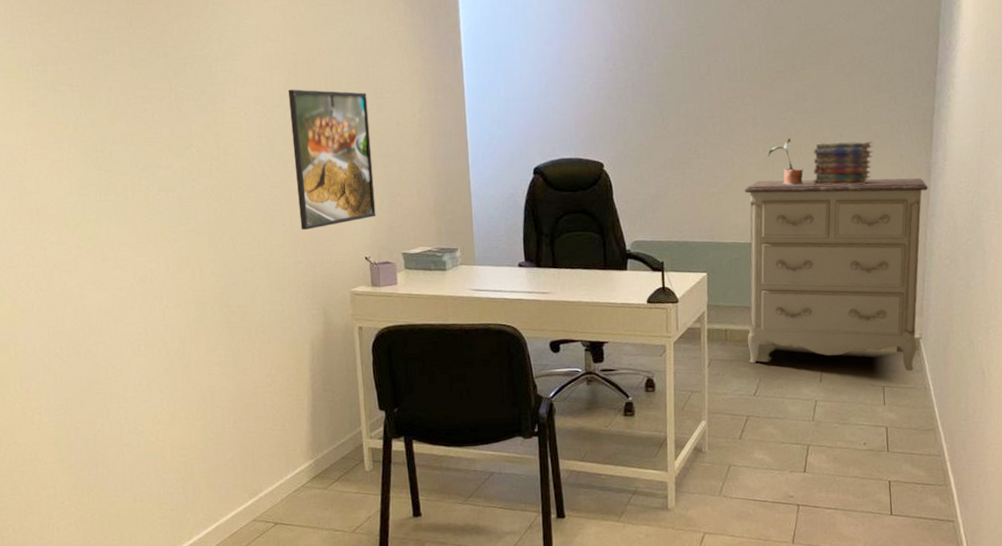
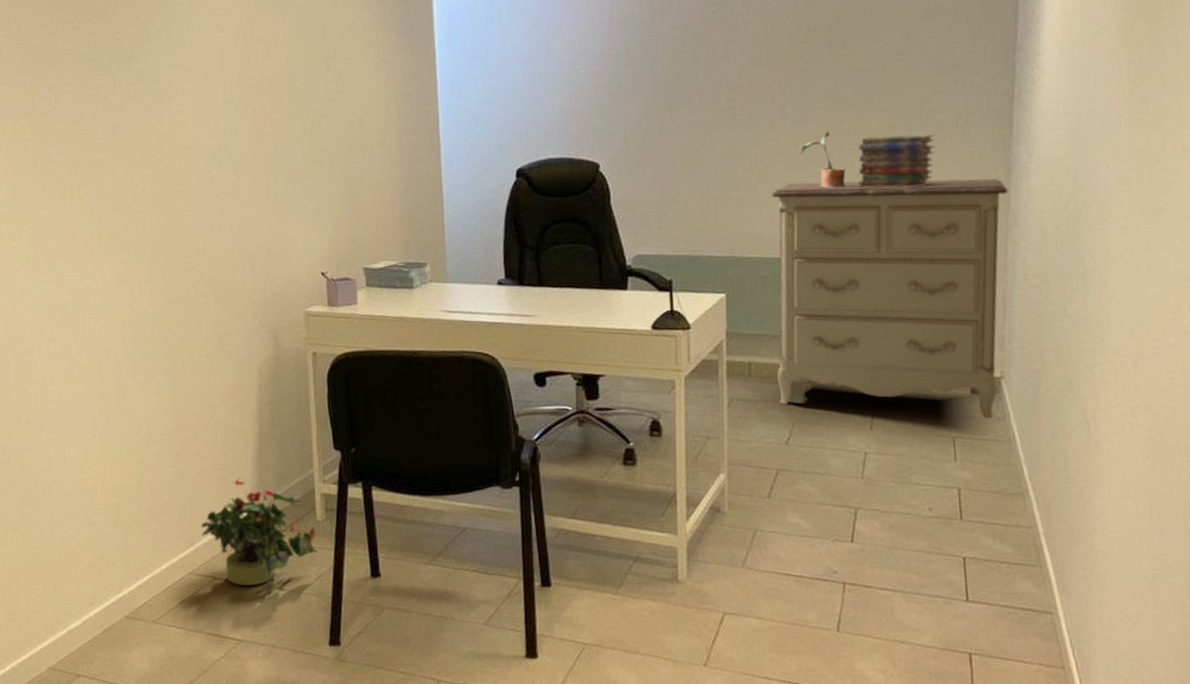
potted plant: none [262,436,367,529] -> present [201,477,319,586]
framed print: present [287,89,376,230] -> none [240,83,335,241]

